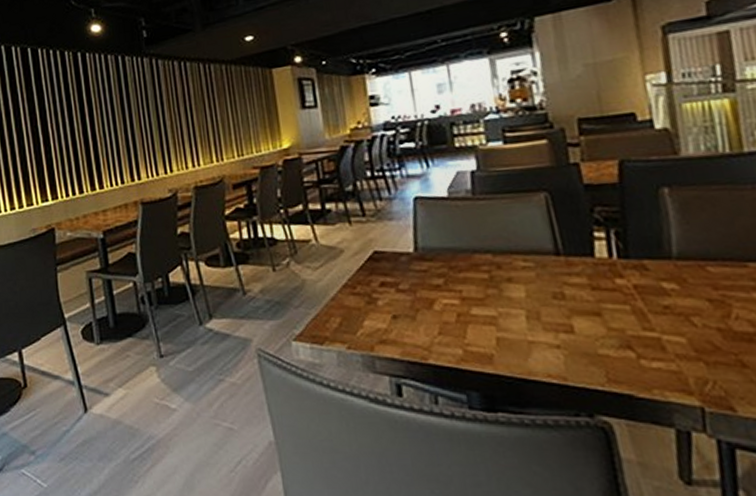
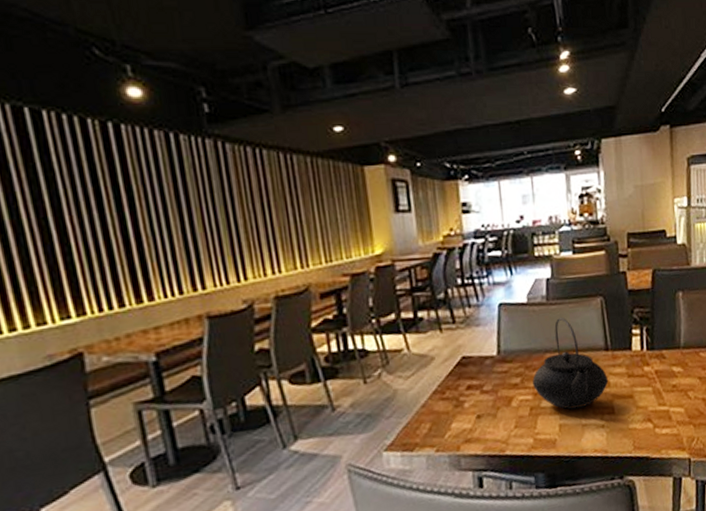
teapot: none [458,213,563,321] -> present [532,317,609,410]

